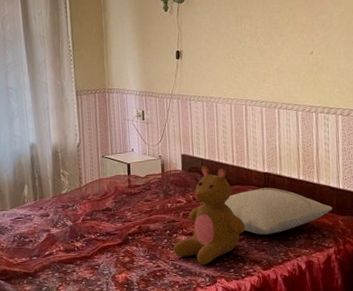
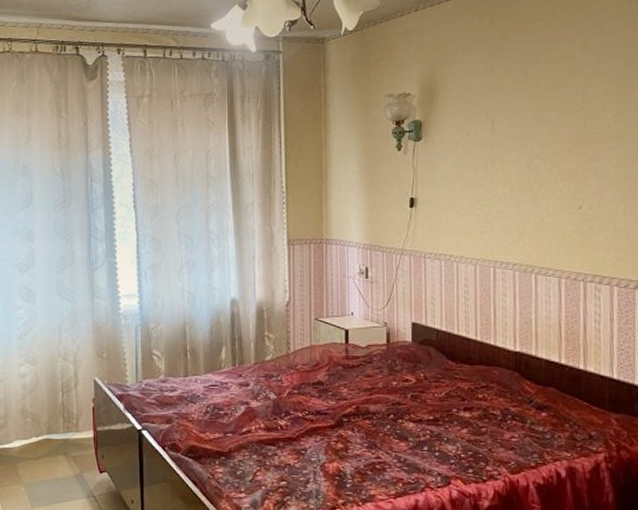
teddy bear: present [173,166,245,265] -> none [398,338,489,461]
pillow: present [224,187,333,235] -> none [463,371,604,429]

